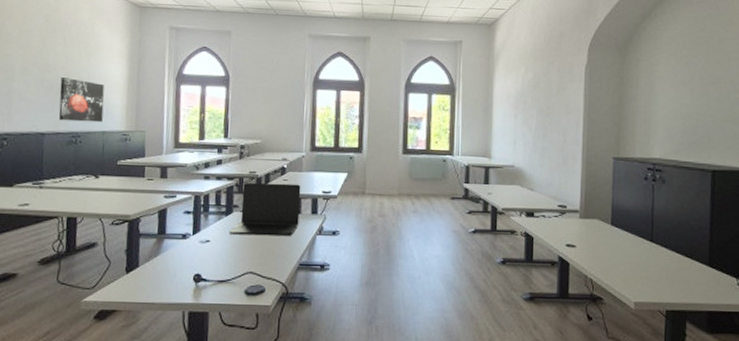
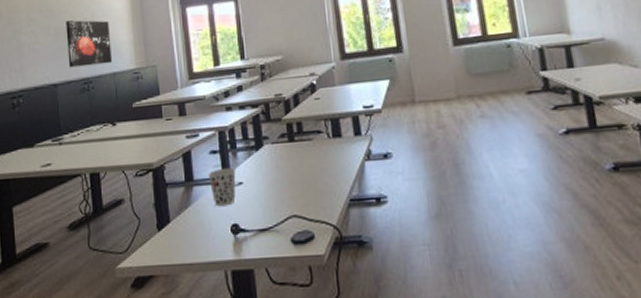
cup: none [179,226,205,259] -> present [207,167,236,207]
laptop: present [229,183,301,236] -> none [262,101,342,173]

